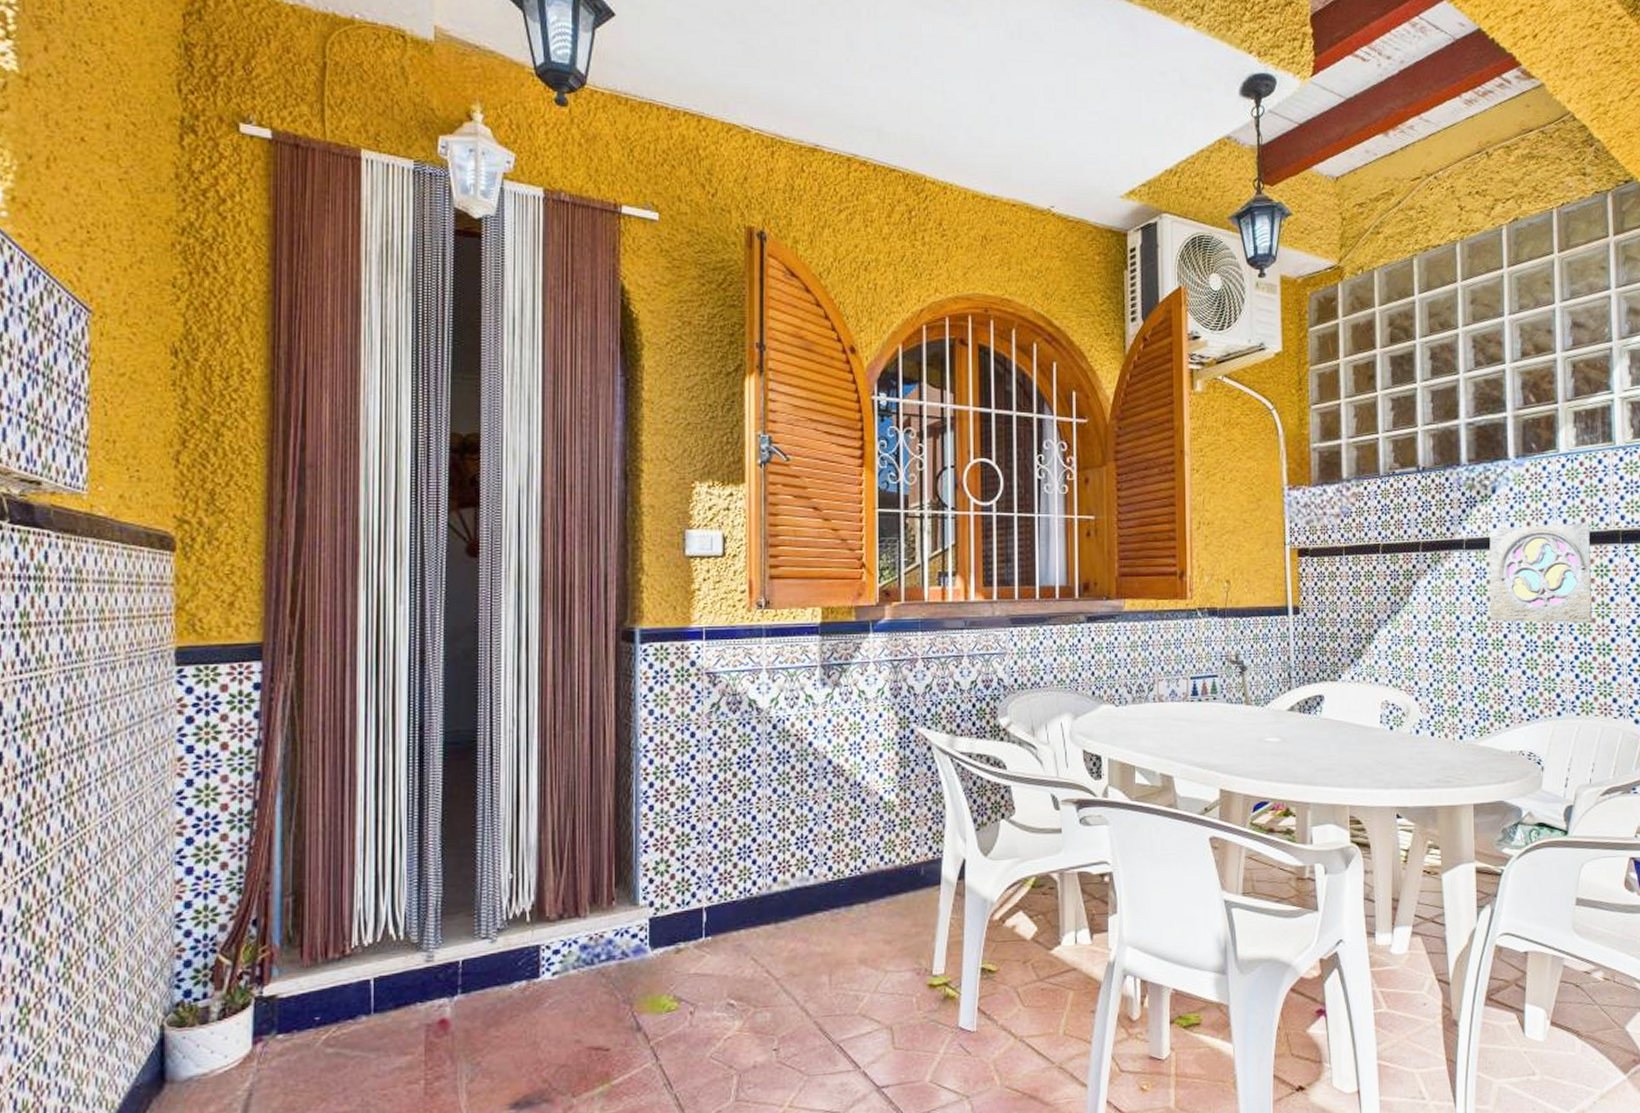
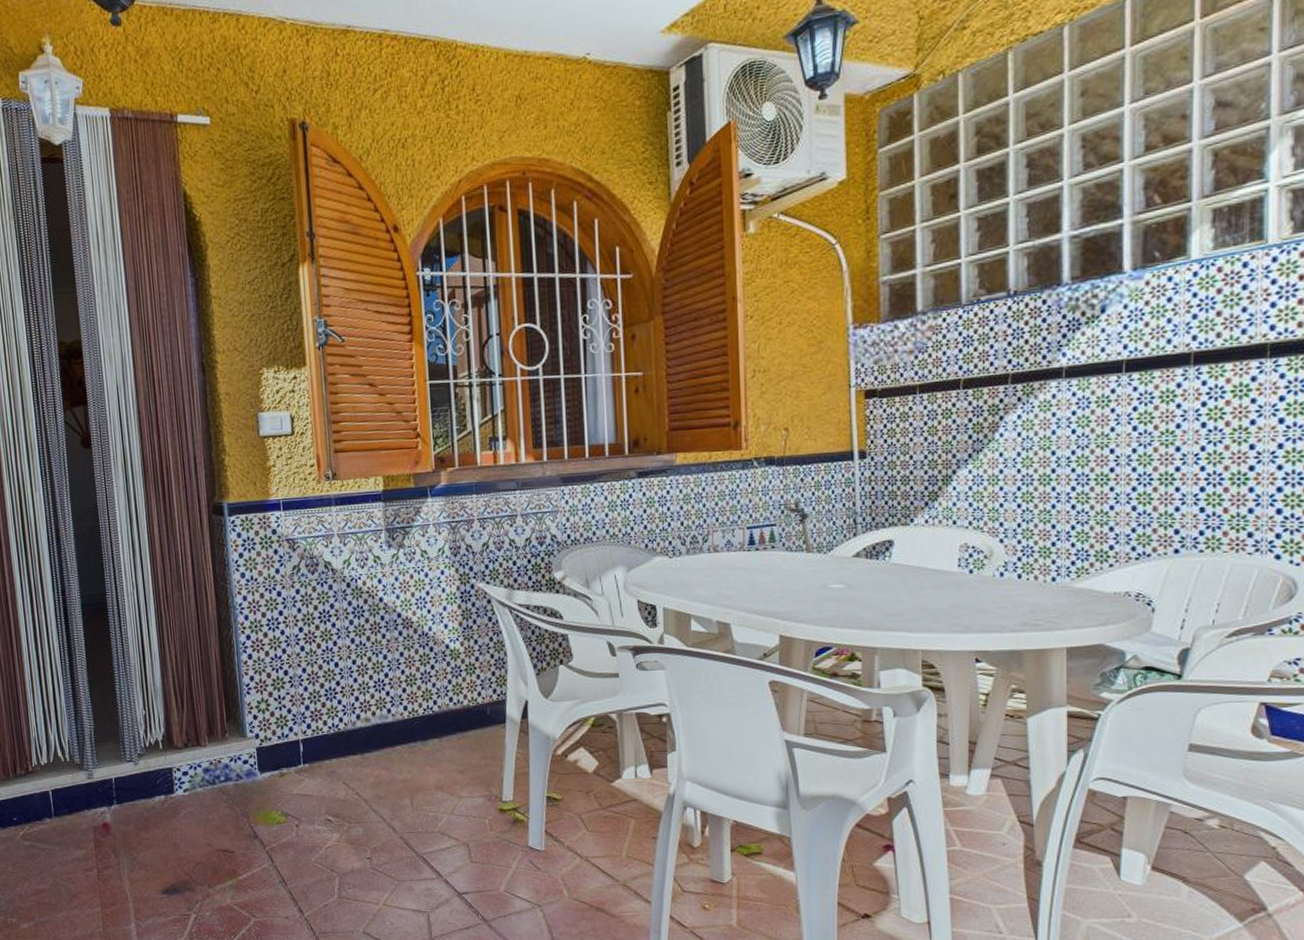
wall ornament: present [1489,522,1592,624] -> none [1093,336,1229,455]

